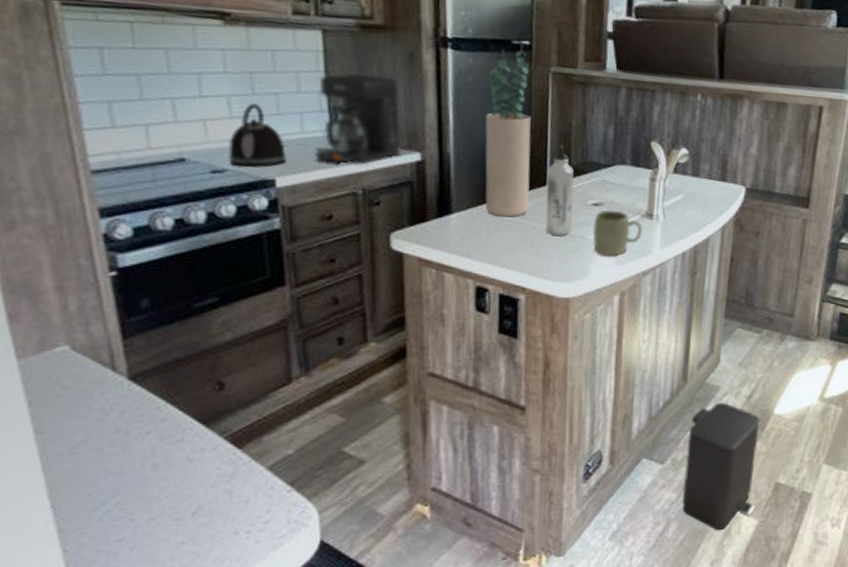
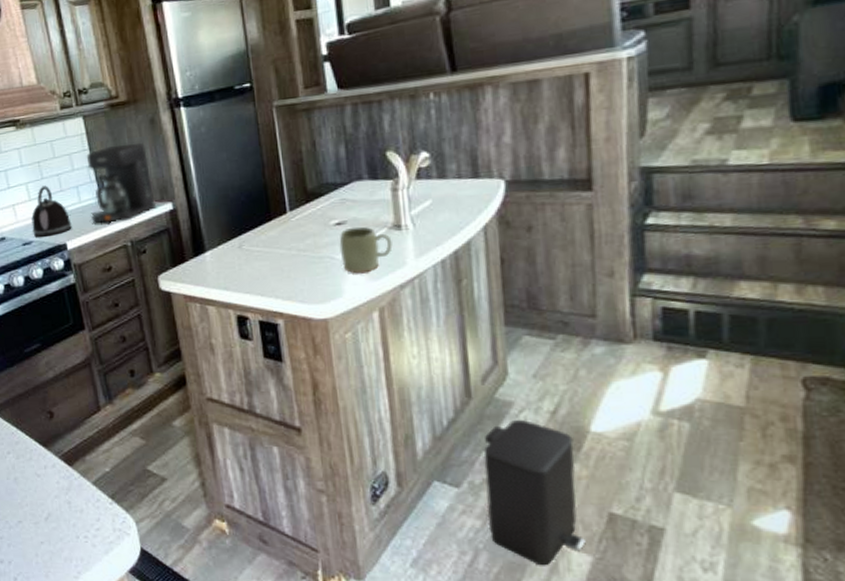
vase: present [485,43,532,218] -> none [219,86,274,249]
water bottle: present [545,144,574,237] -> none [285,172,318,260]

